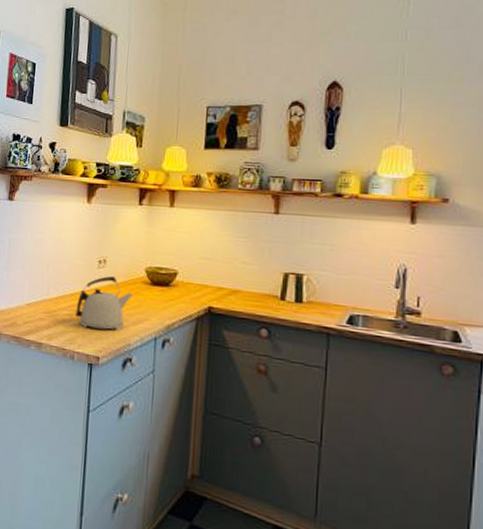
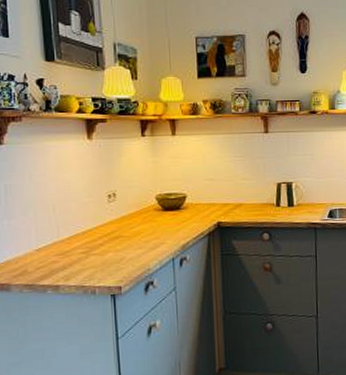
kettle: present [75,275,134,330] -> none [91,207,147,262]

